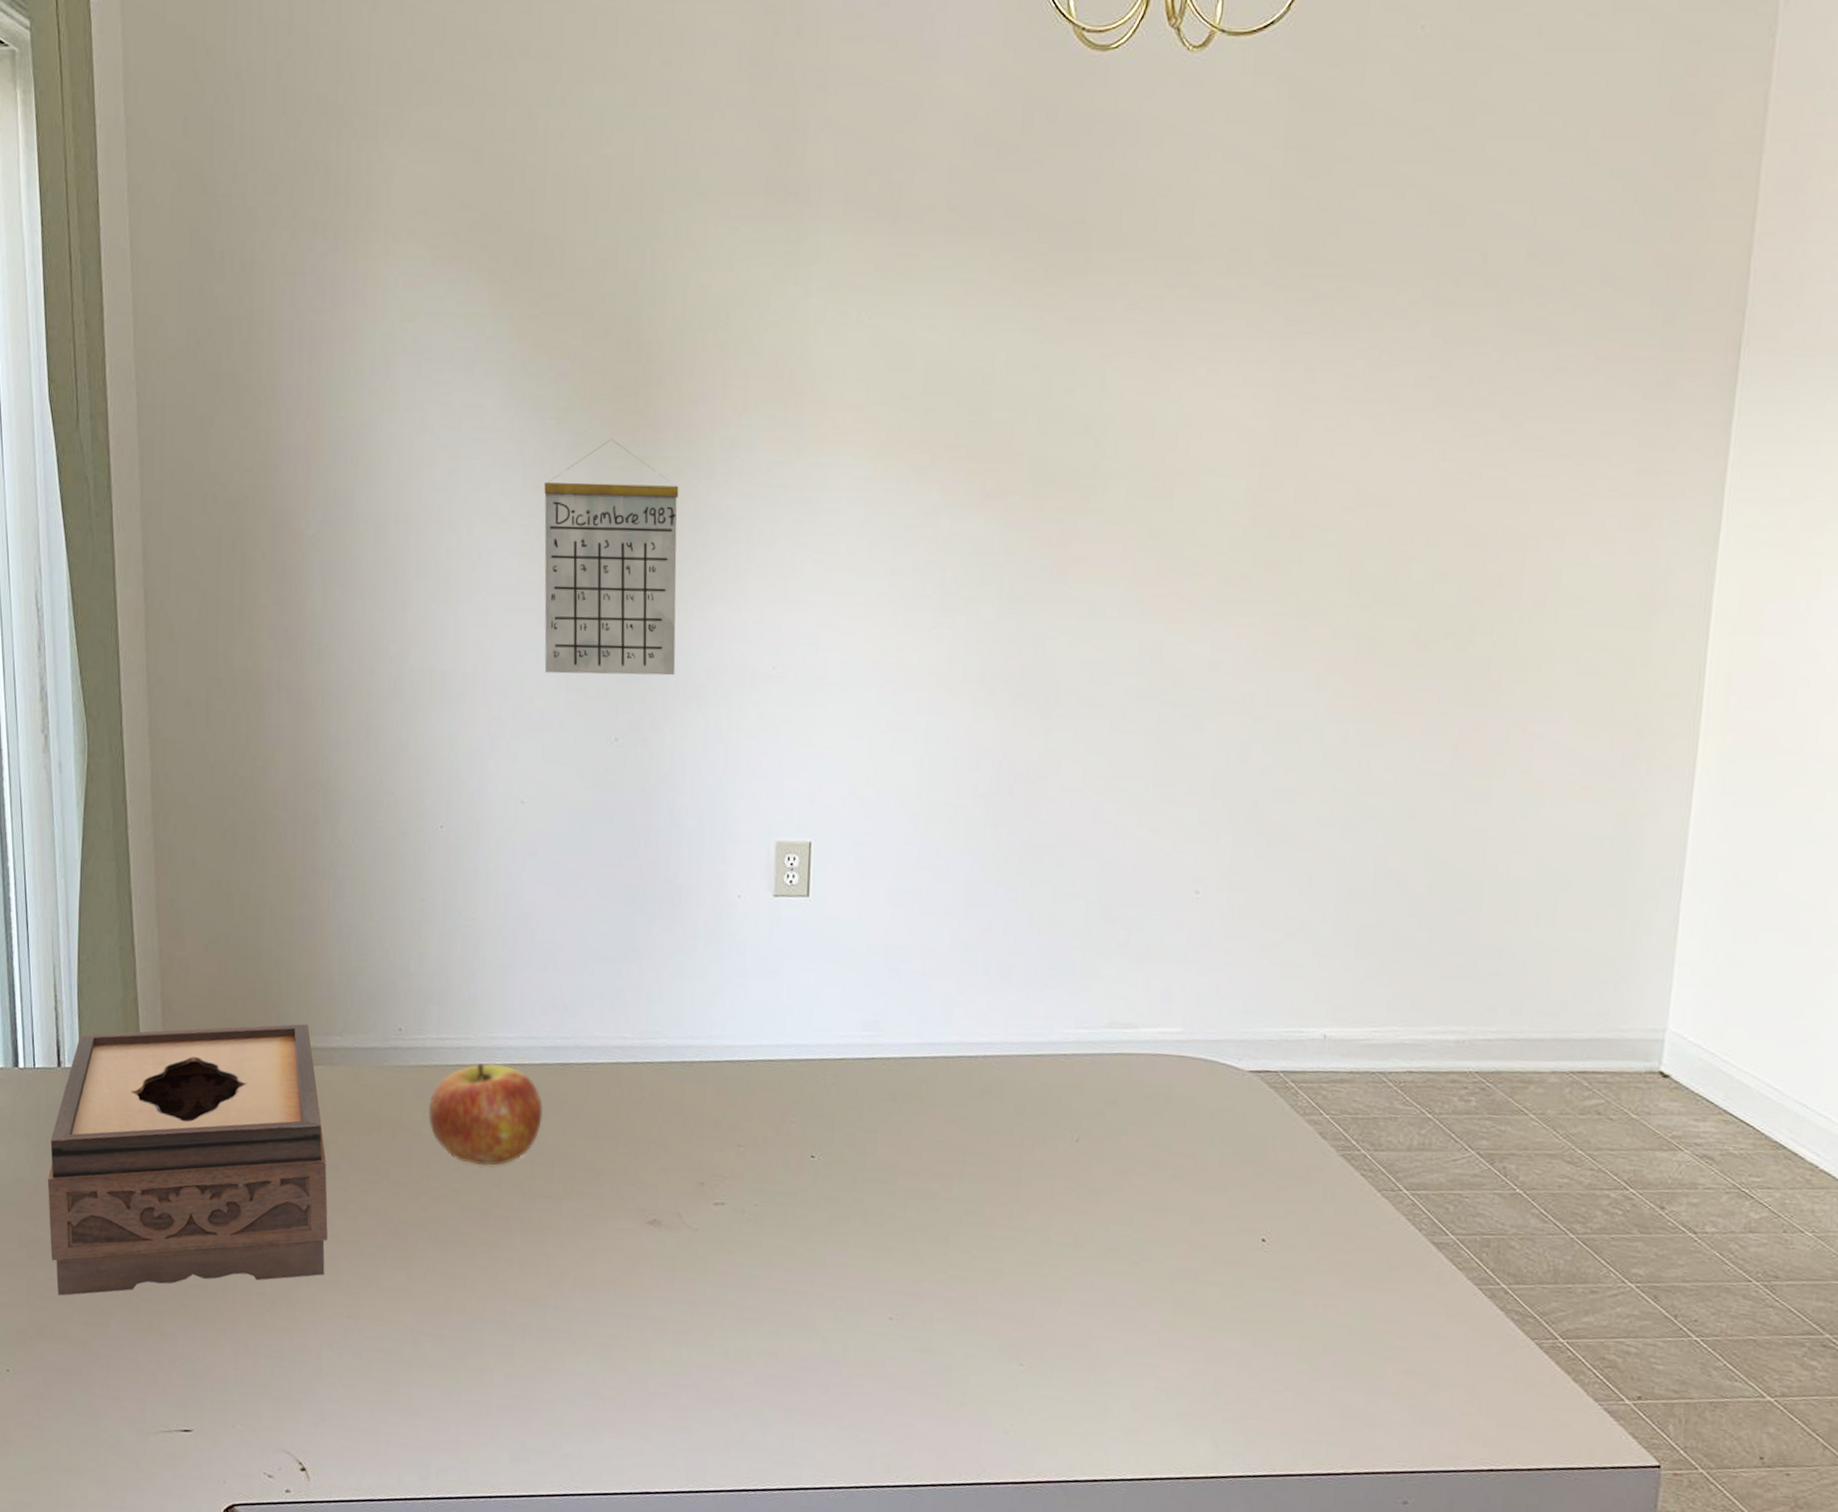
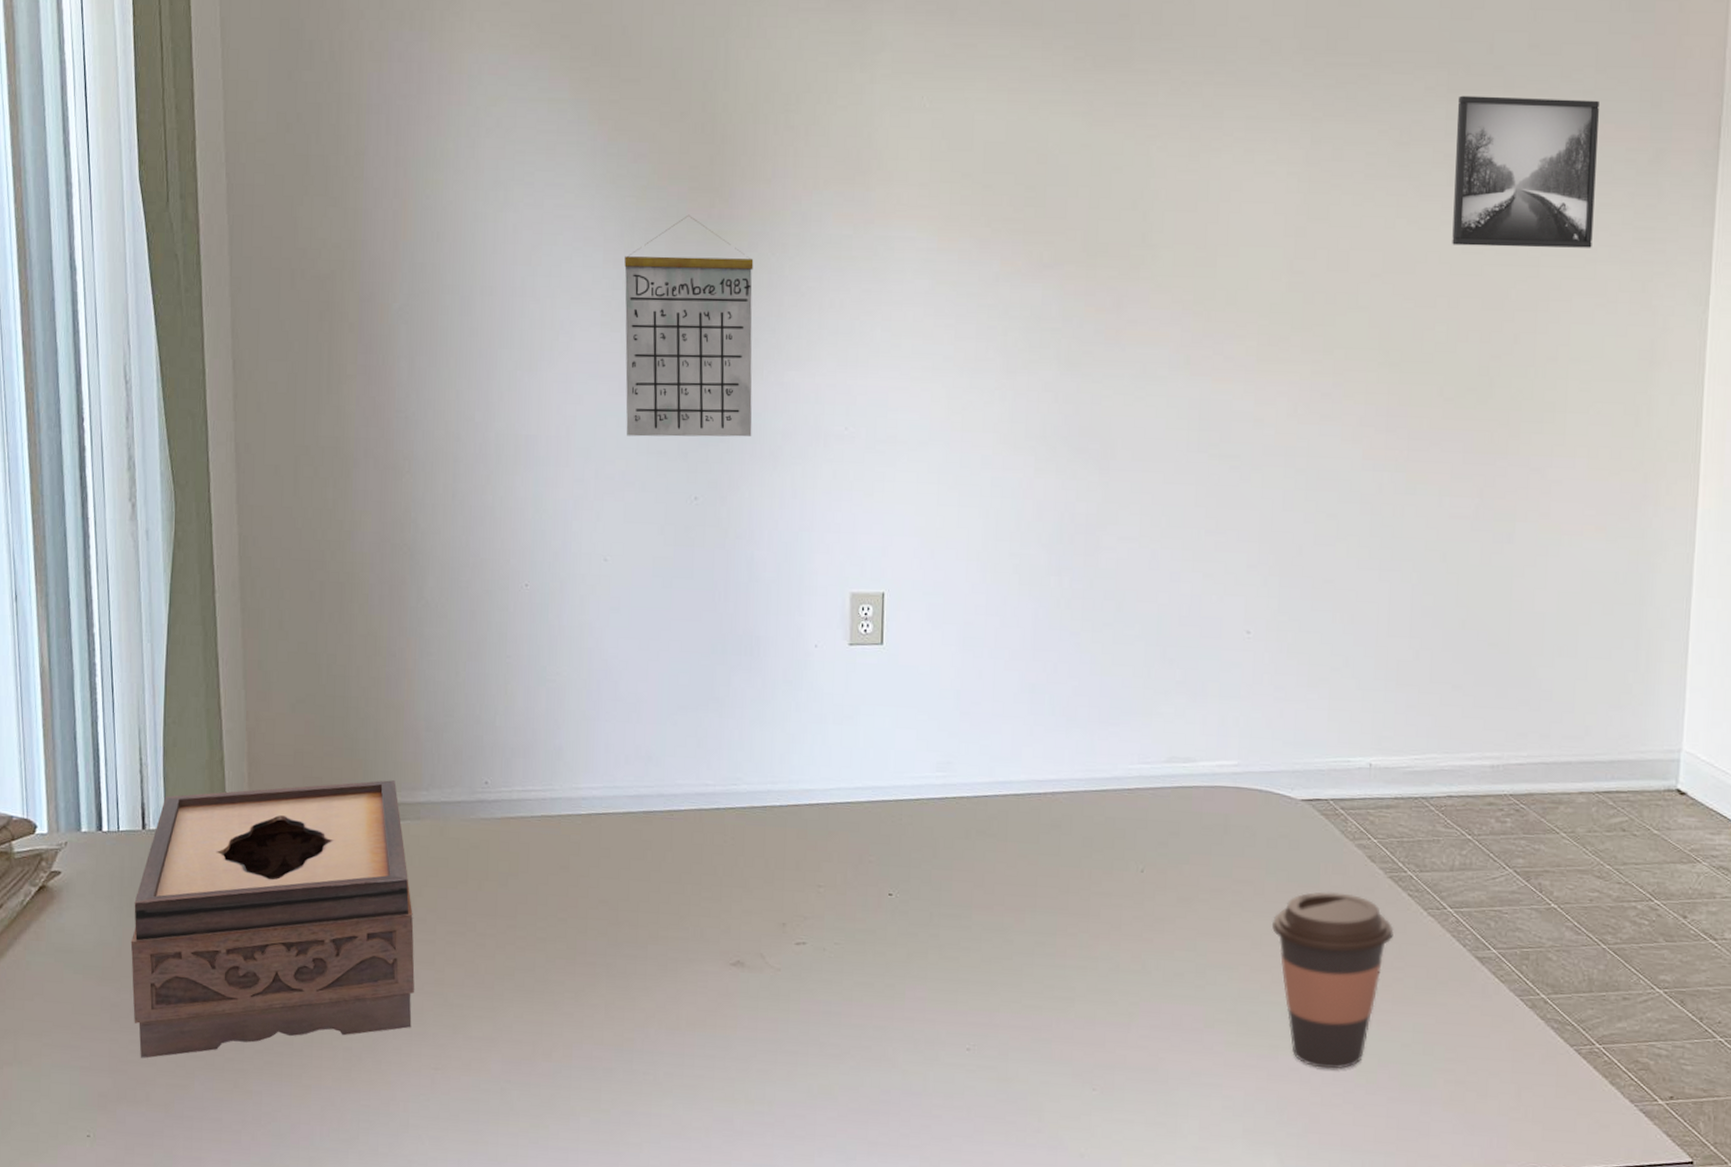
apple: present [428,1063,544,1166] -> none [514,813,628,914]
coffee cup: none [1214,1168,1344,1354] -> present [1272,892,1394,1069]
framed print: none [1433,310,1604,481] -> present [1452,95,1599,248]

